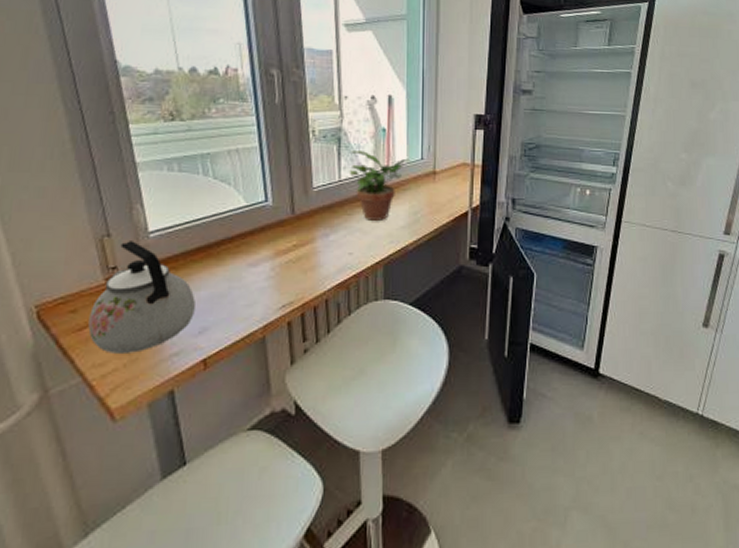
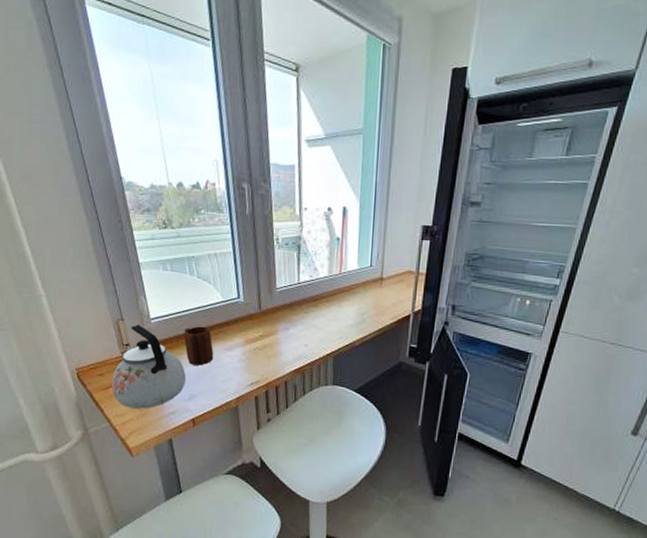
mug: none [193,238,234,288] -> present [184,326,214,366]
potted plant: present [349,149,411,220] -> none [306,256,361,319]

